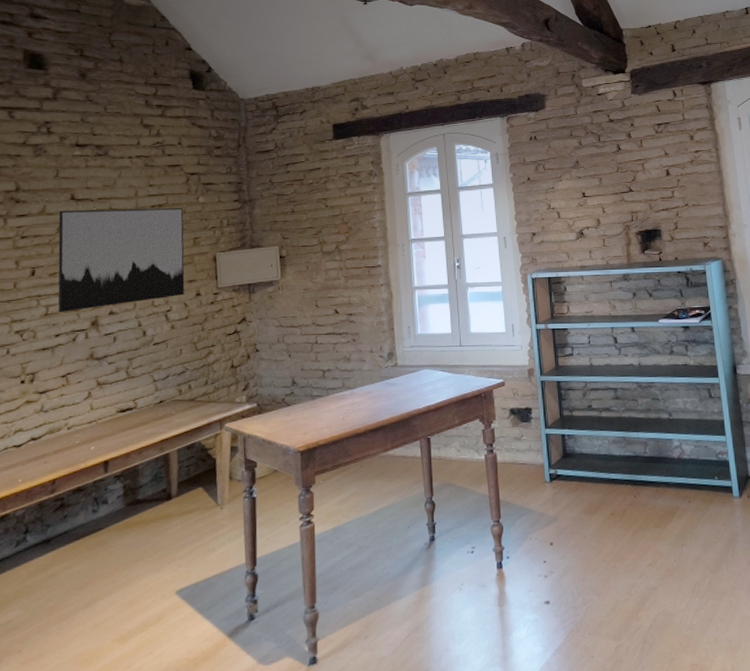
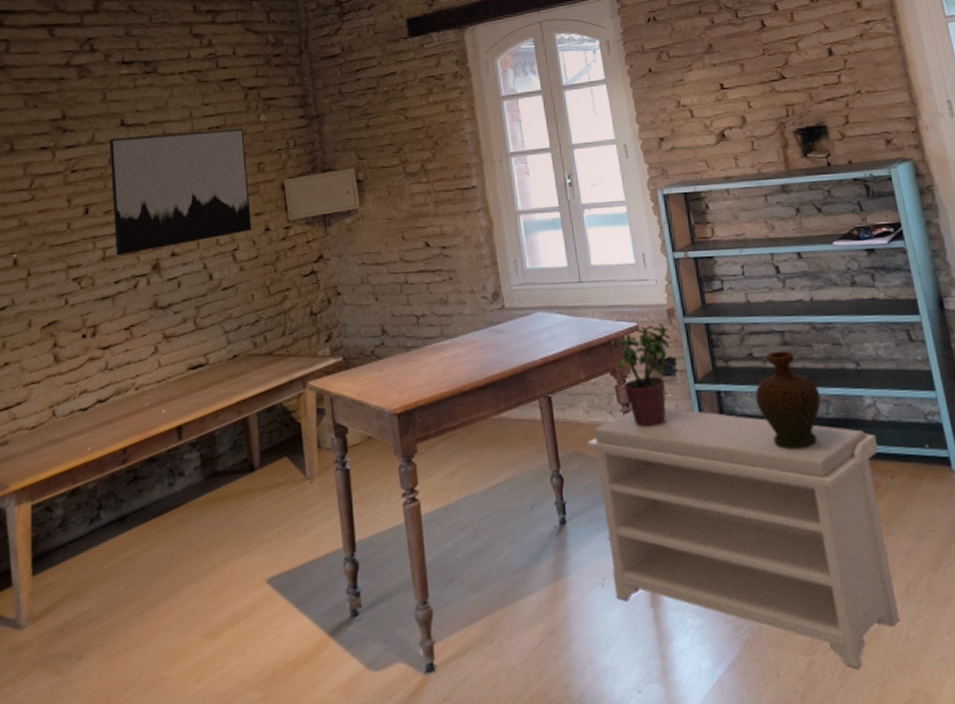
bench: none [456,447,686,650] -> present [587,407,899,669]
potted plant: none [487,380,529,463] -> present [617,322,670,427]
decorative vase: none [591,403,641,481] -> present [755,350,822,450]

